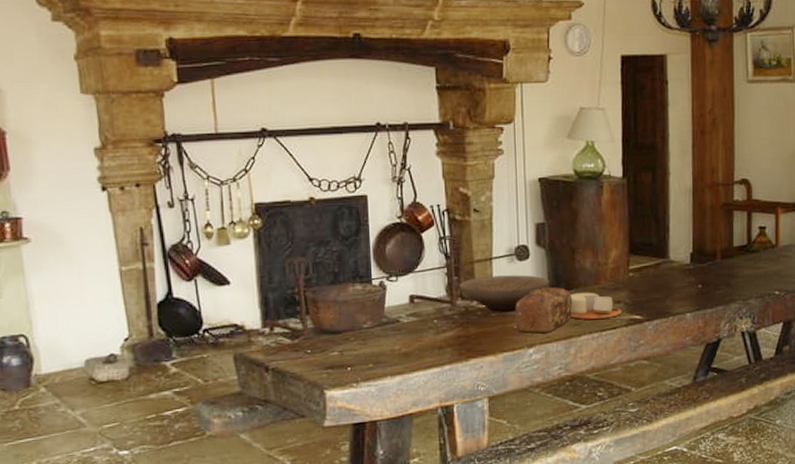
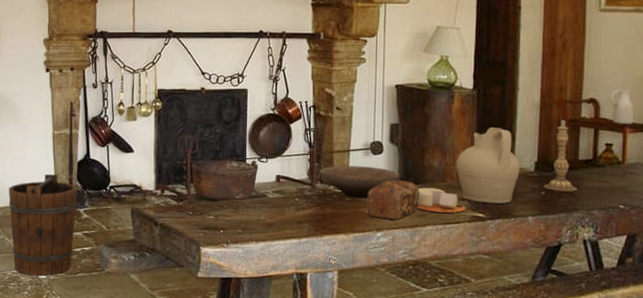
wooden bucket: none [64,321,162,454] -> present [8,173,78,276]
ceramic jug: none [610,219,676,304] -> present [457,127,520,205]
candlestick: none [700,204,733,283] -> present [543,119,577,192]
ceramic pitcher: none [762,165,784,205] -> present [610,88,633,125]

